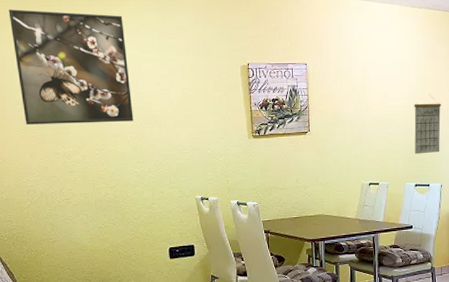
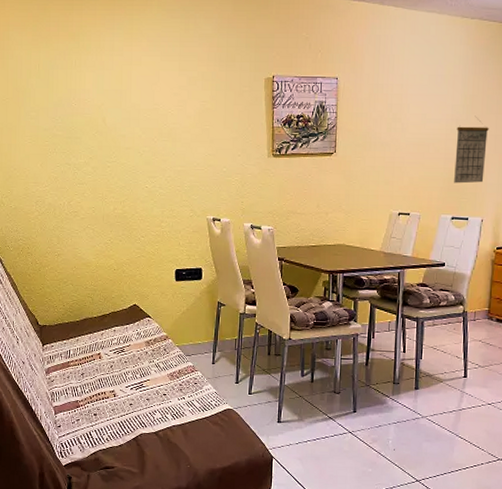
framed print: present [8,9,134,125] -> none [29,13,148,134]

